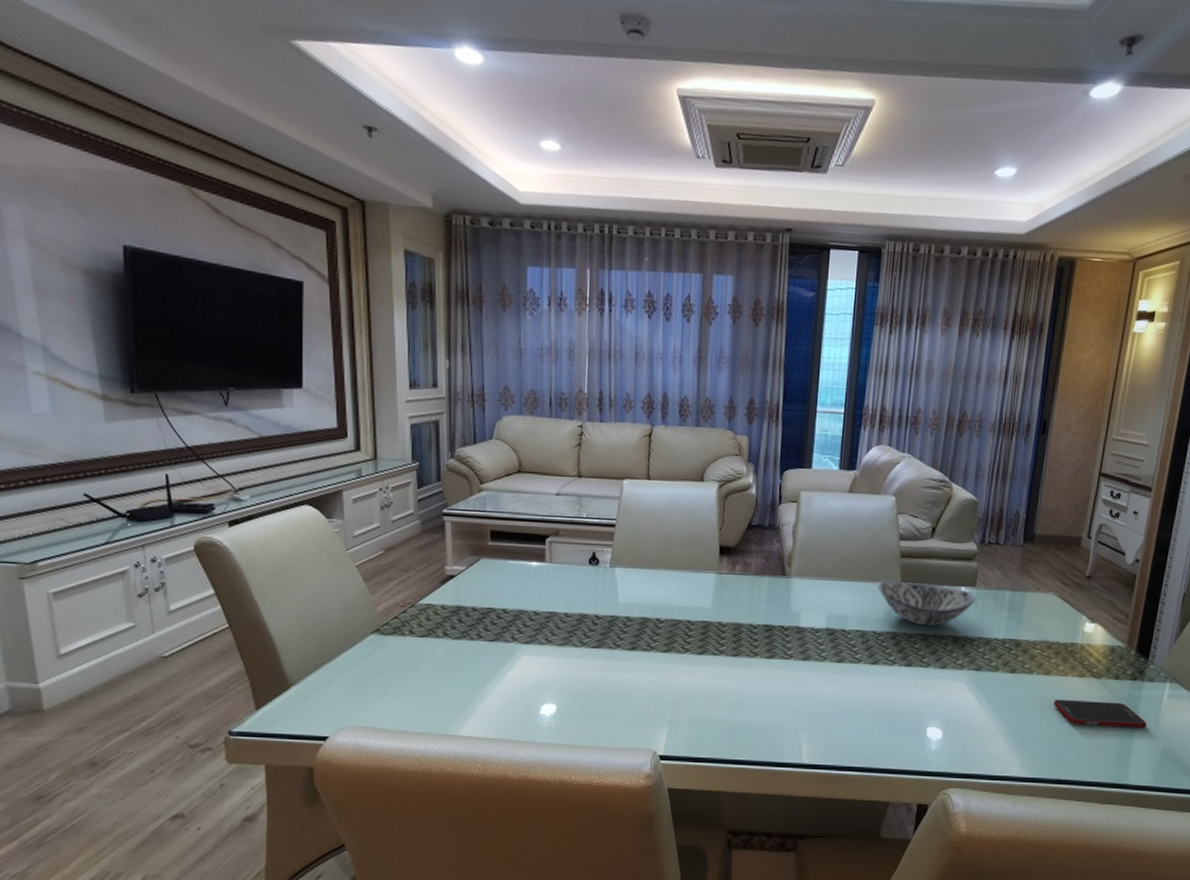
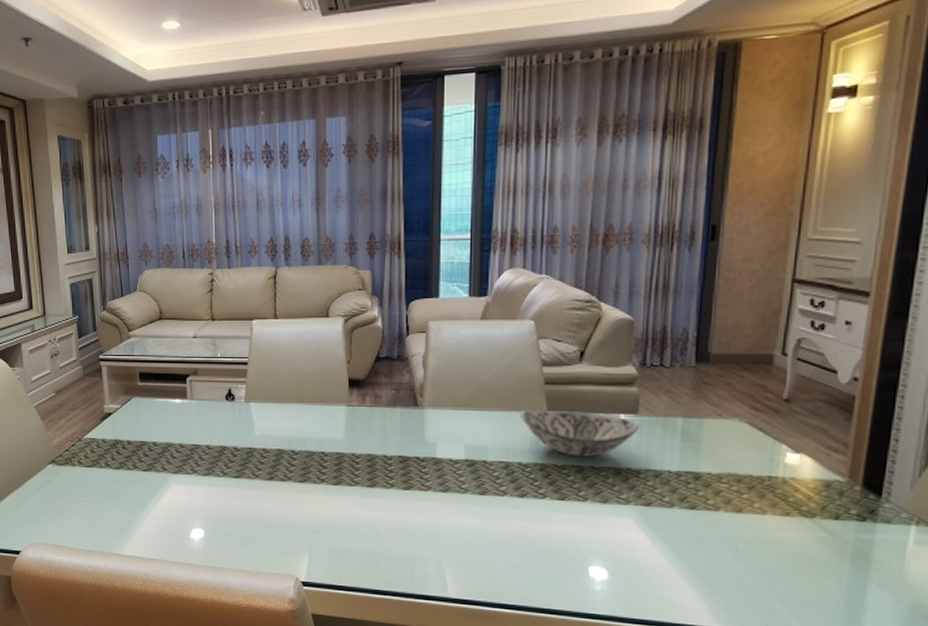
cell phone: present [1053,699,1147,729] -> none [750,540,885,580]

